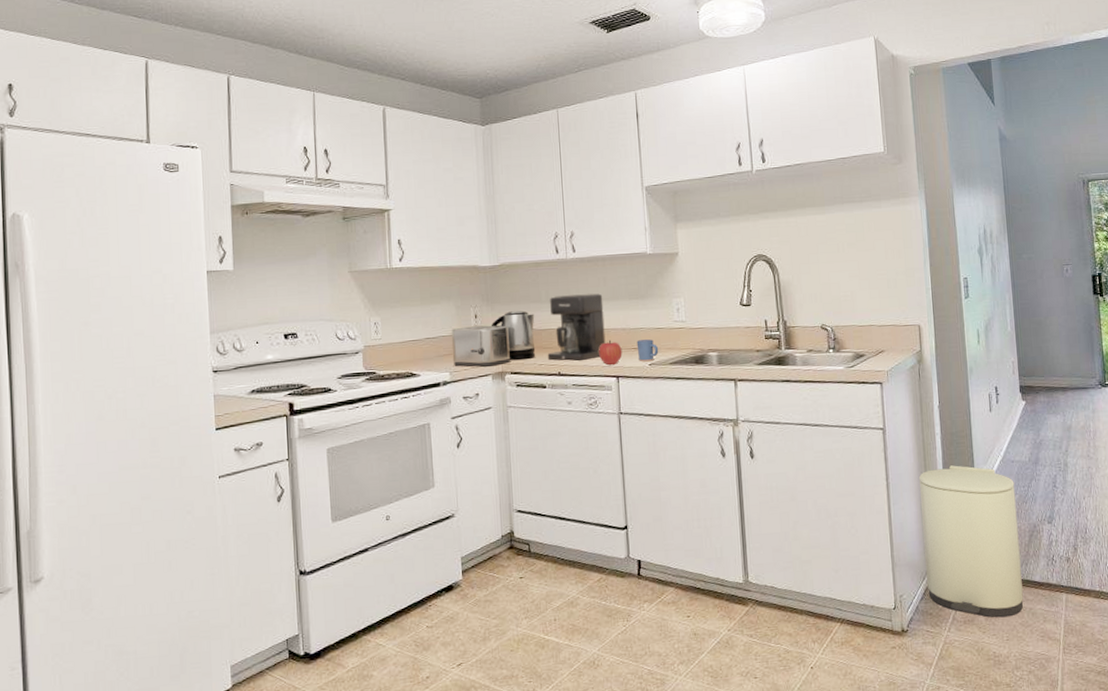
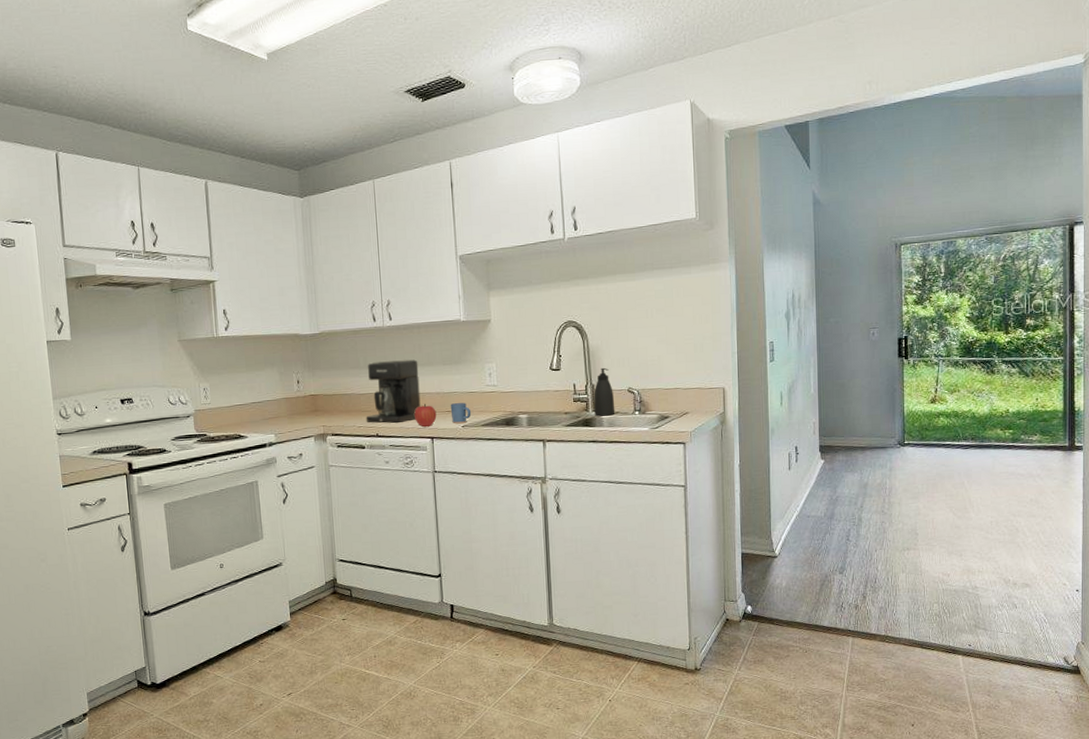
toaster: present [451,325,511,368] -> none [275,390,332,430]
kettle: present [491,310,536,361] -> none [312,376,355,424]
soap dispenser: none [786,303,808,354] -> present [594,367,614,416]
pedal bin: present [919,465,1023,618] -> none [718,520,811,658]

